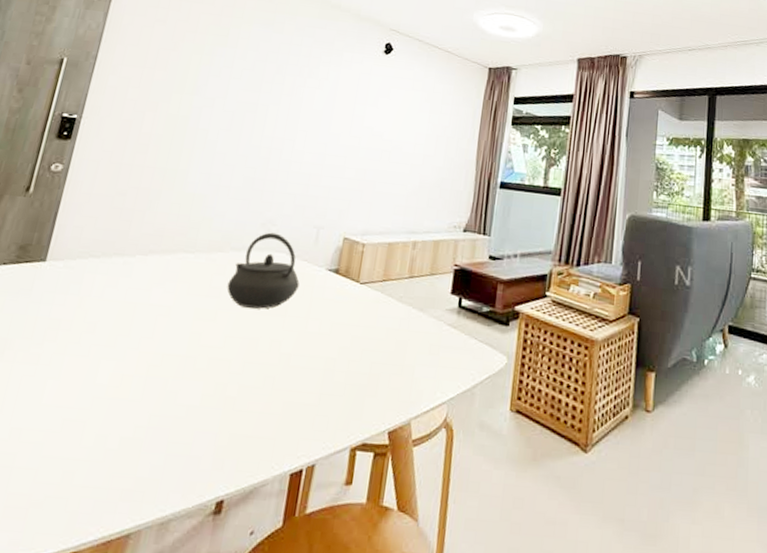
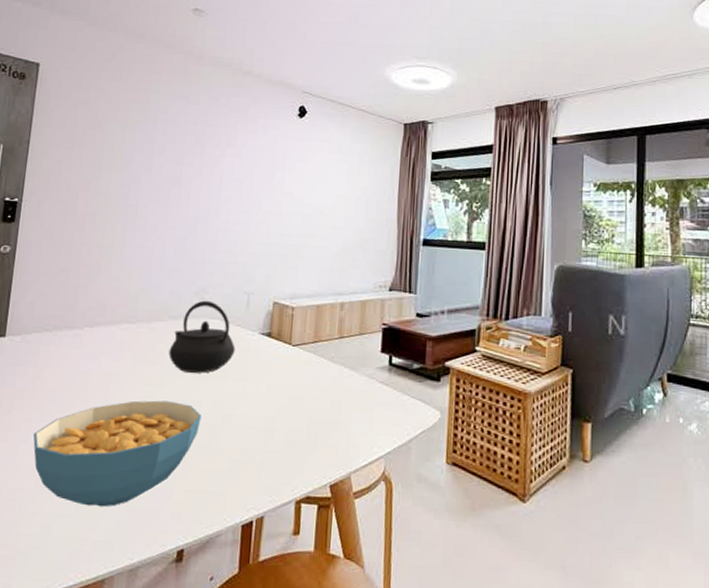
cereal bowl: none [63,336,257,452] -> present [33,400,201,507]

